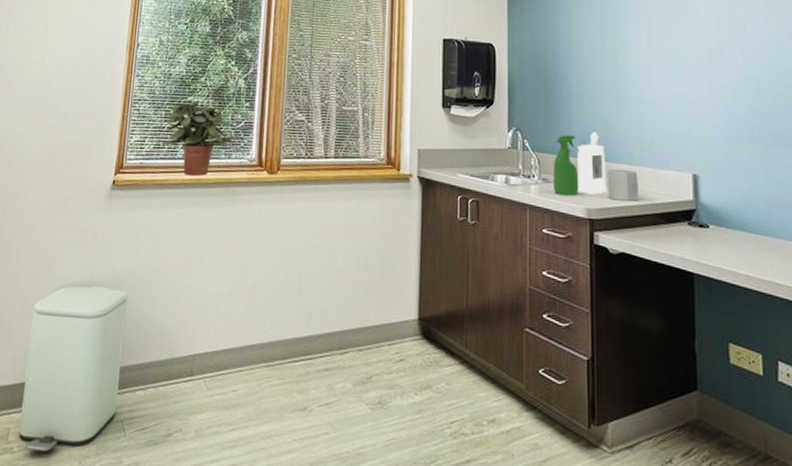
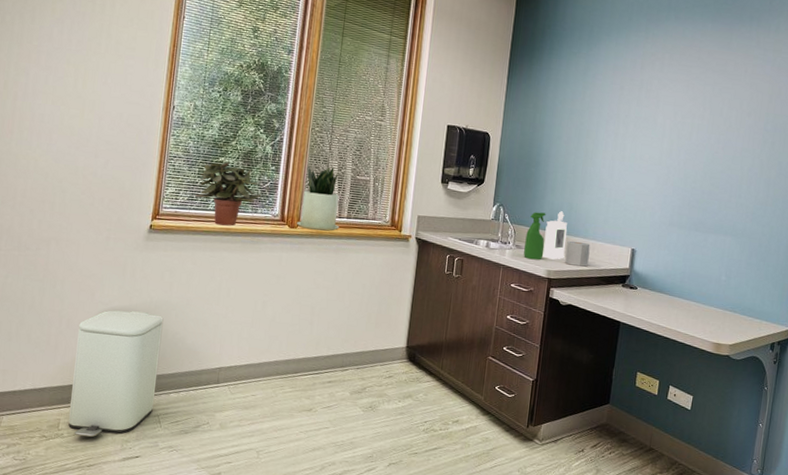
planter: none [276,97,327,176] -> present [296,164,340,232]

